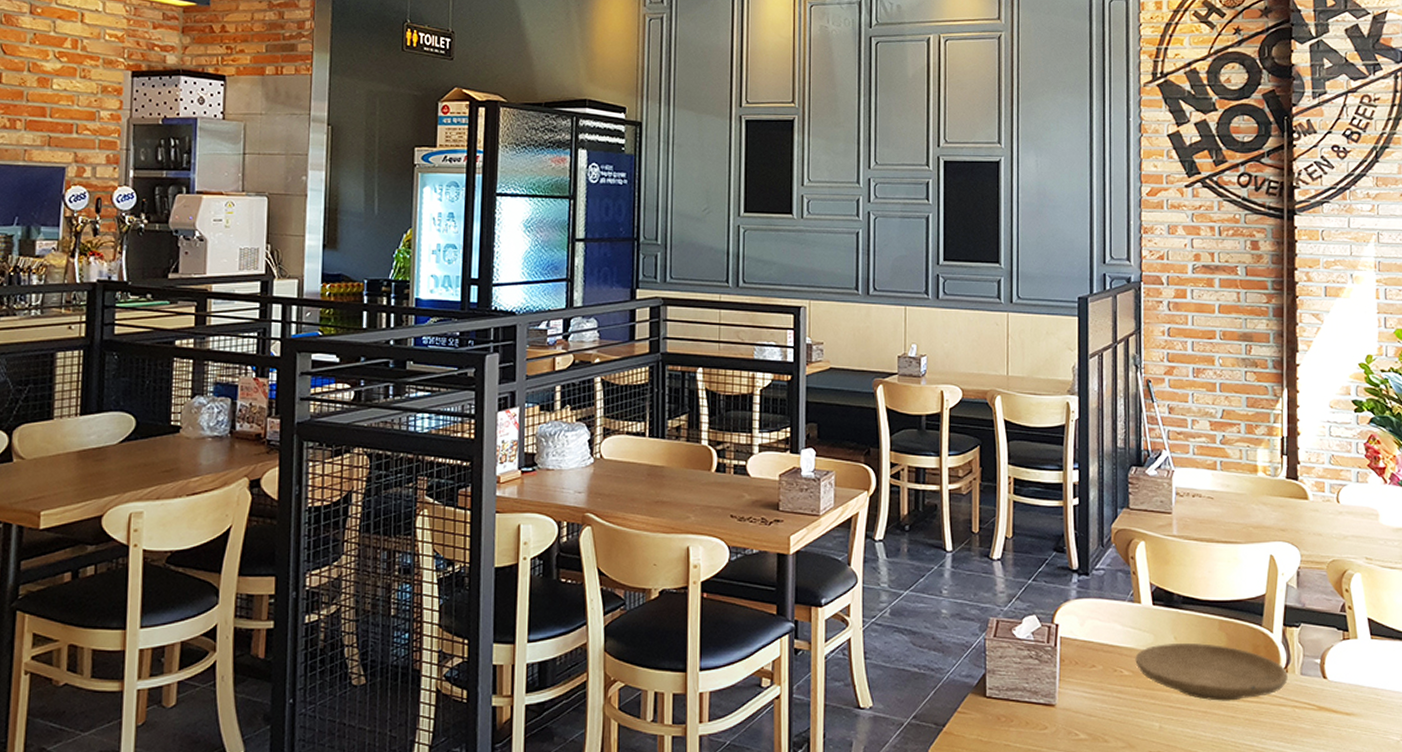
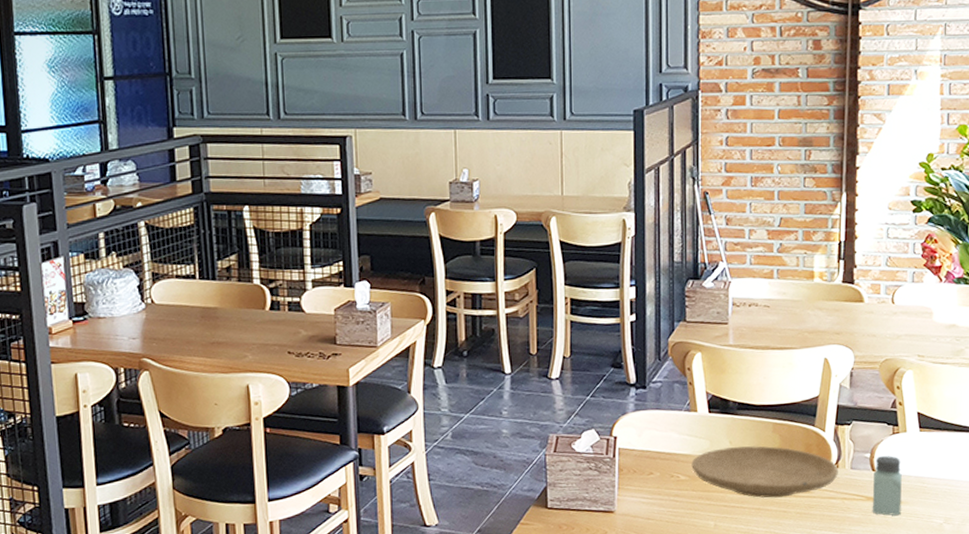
saltshaker: none [1324,663,1355,729] -> present [872,456,902,516]

